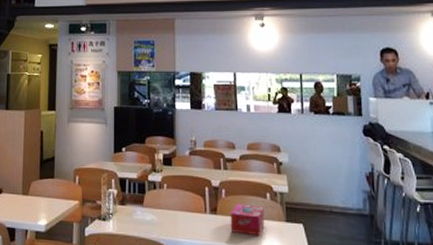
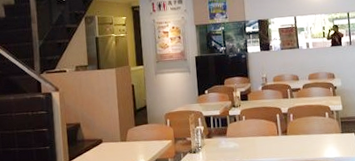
tissue box: present [230,204,265,237] -> none [297,123,325,148]

